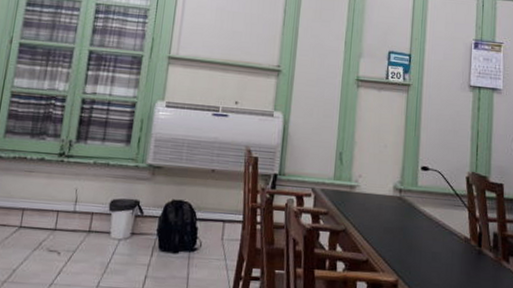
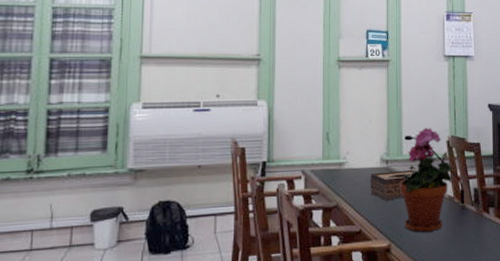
tissue box: none [380,201,430,233] -> present [370,169,415,201]
potted plant: none [411,159,471,274] -> present [399,127,453,233]

